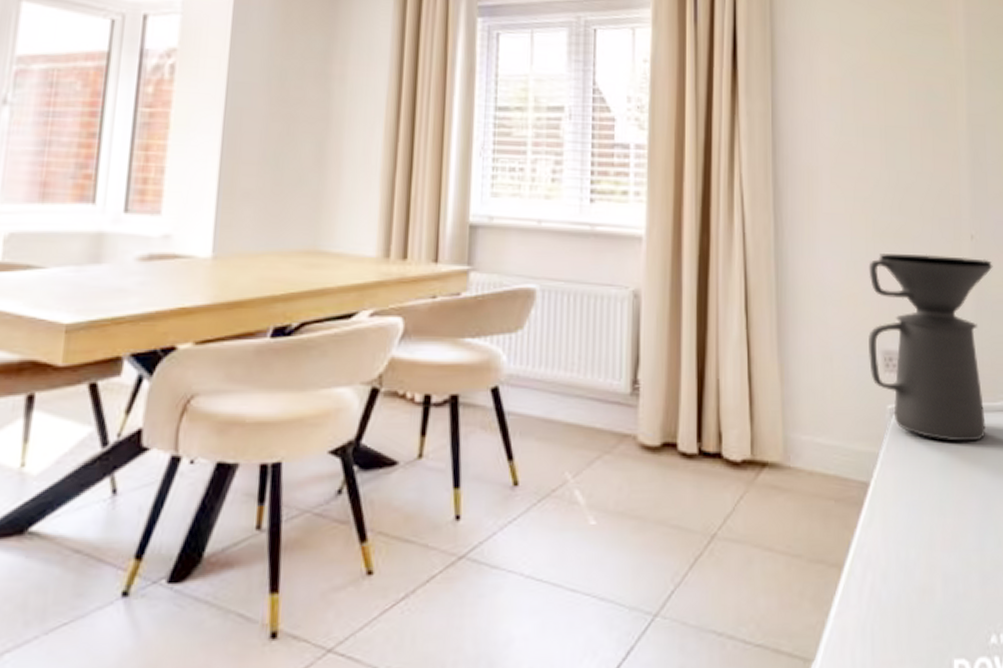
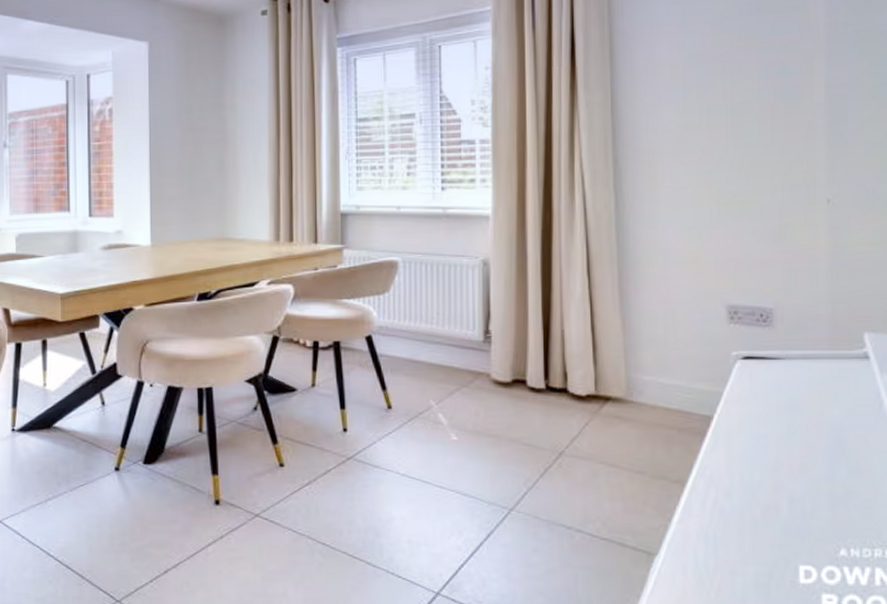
coffee maker: present [869,254,993,442] -> none [712,219,852,385]

